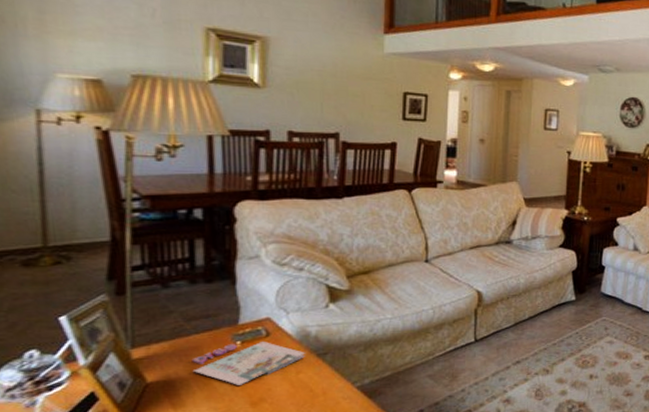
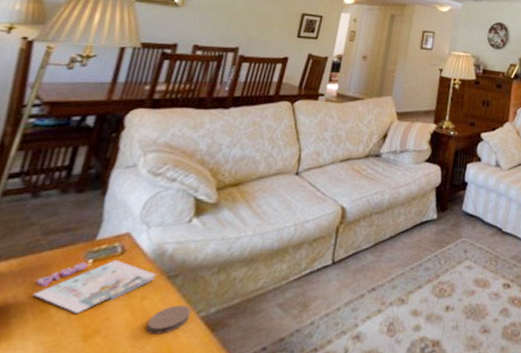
coaster: none [308,377,346,401] -> present [146,305,191,335]

